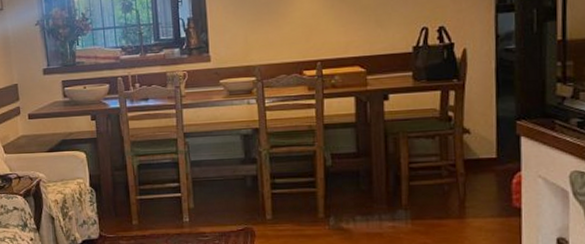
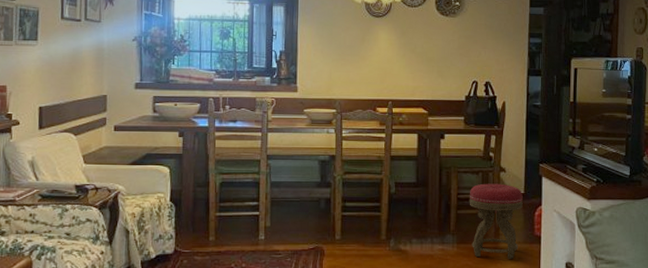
stool: none [424,147,495,235] -> present [469,183,523,259]

